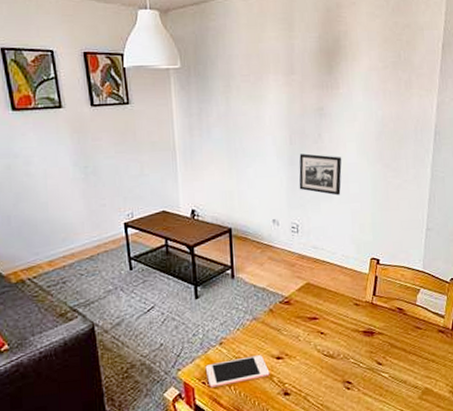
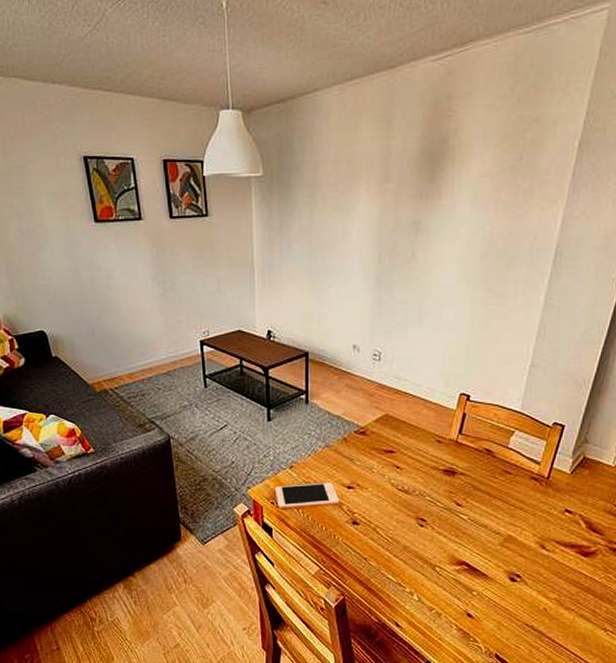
picture frame: present [299,153,342,196] -> none [385,274,437,322]

